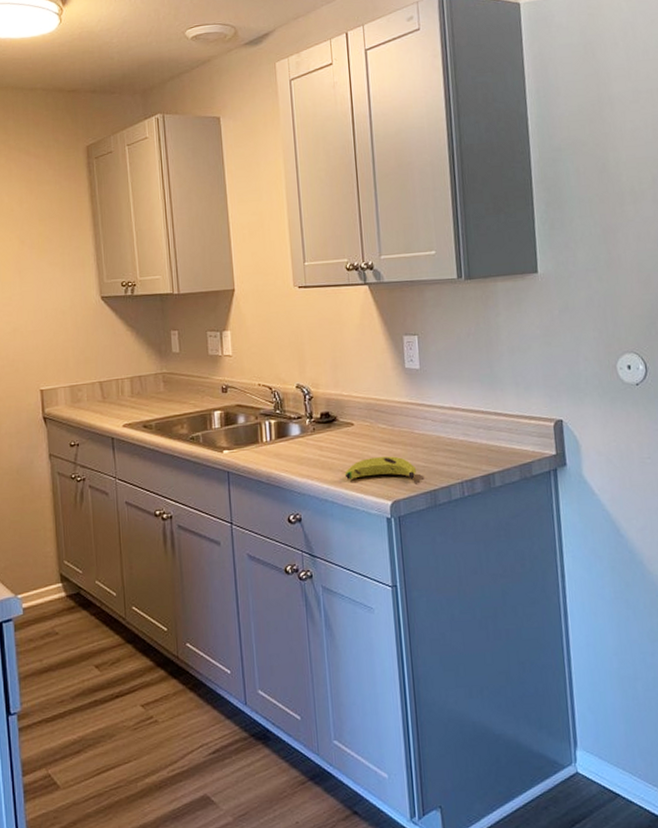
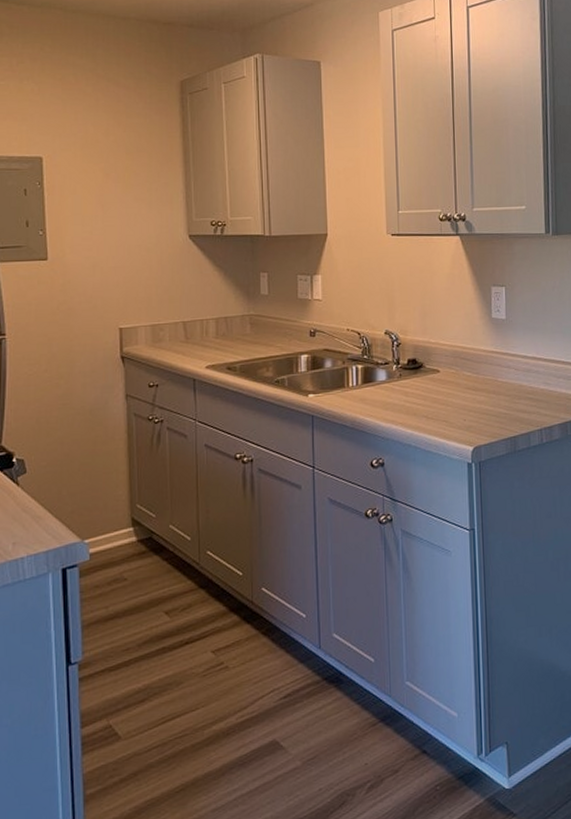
banana: present [344,456,416,481] -> none [428,403,498,427]

